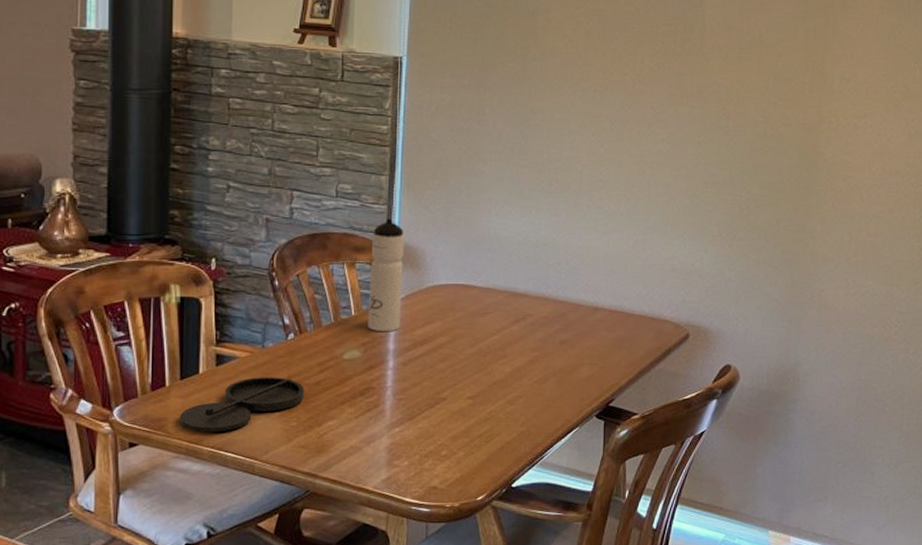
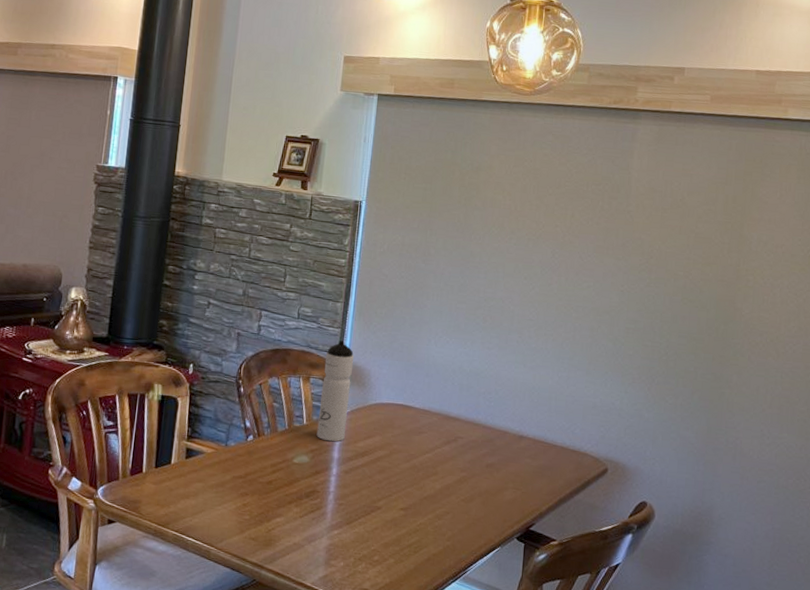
plate: present [180,377,304,433] -> none [151,471,258,518]

